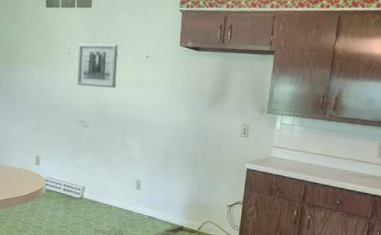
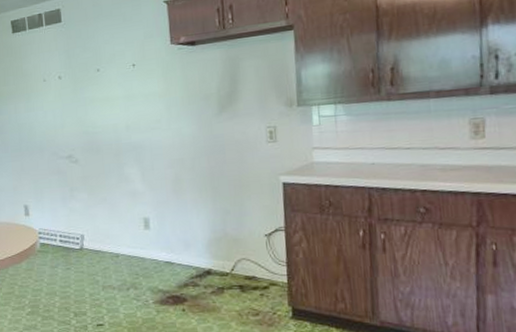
wall art: present [77,43,118,89] -> none [52,58,103,115]

